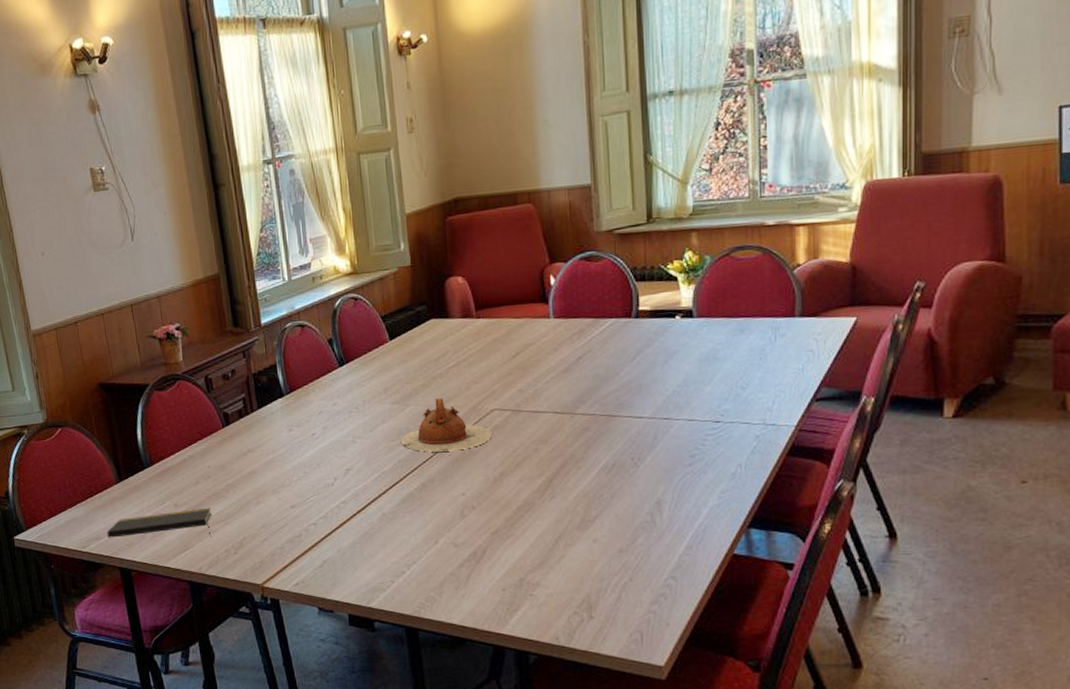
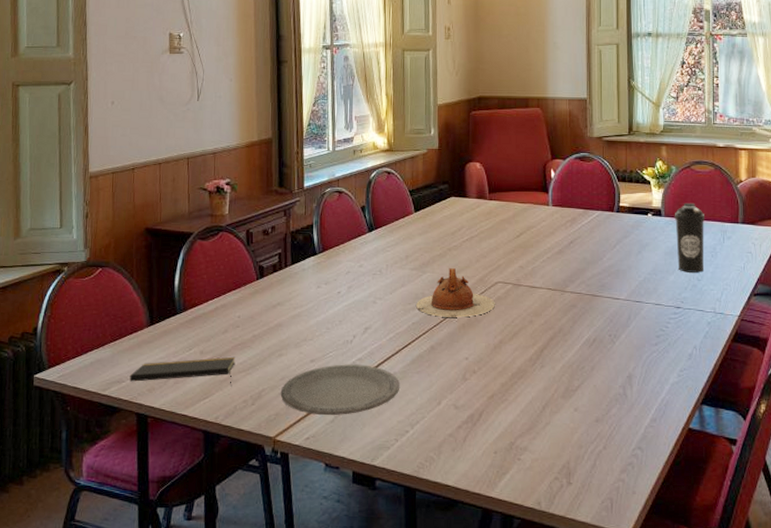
plate: none [263,507,391,561] -> present [280,364,399,416]
water bottle: none [709,298,751,381] -> present [674,203,705,273]

